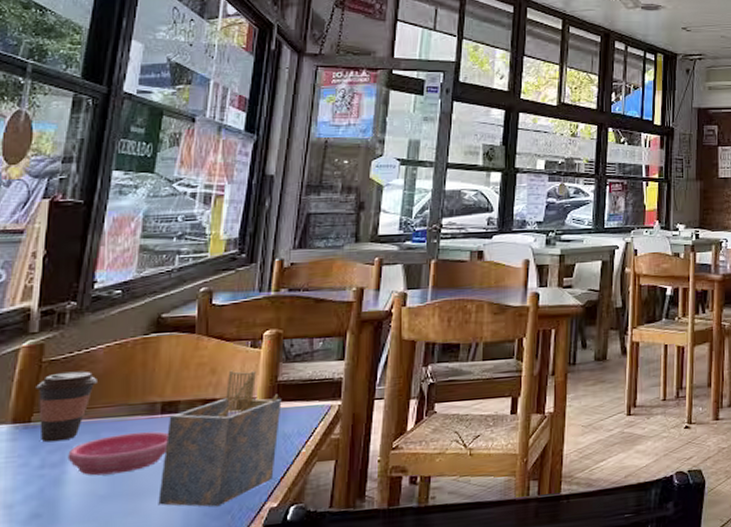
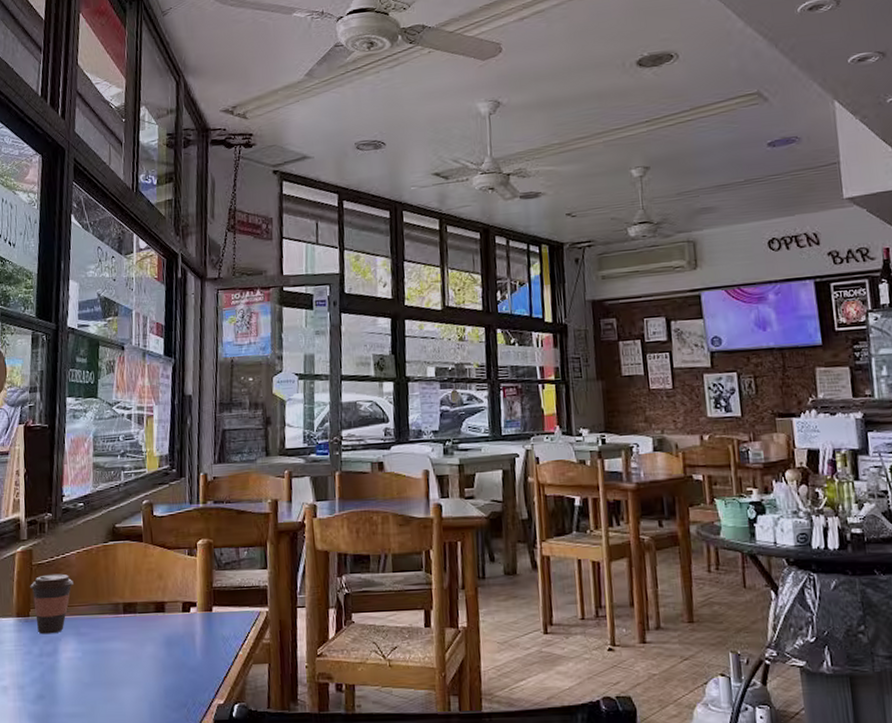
saucer: present [67,431,168,476] -> none [58,629,132,666]
napkin holder: present [158,370,282,507] -> none [128,576,218,700]

